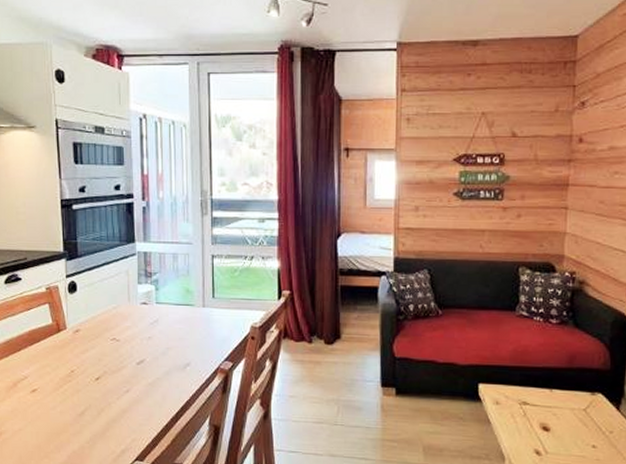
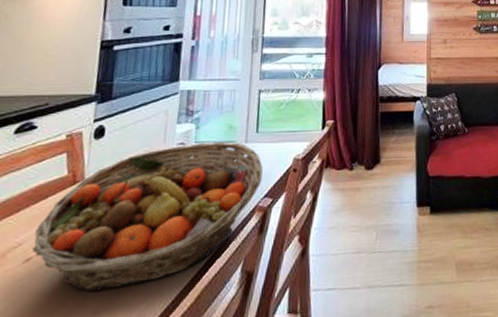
fruit basket: none [35,304,221,424] -> present [32,141,263,292]

